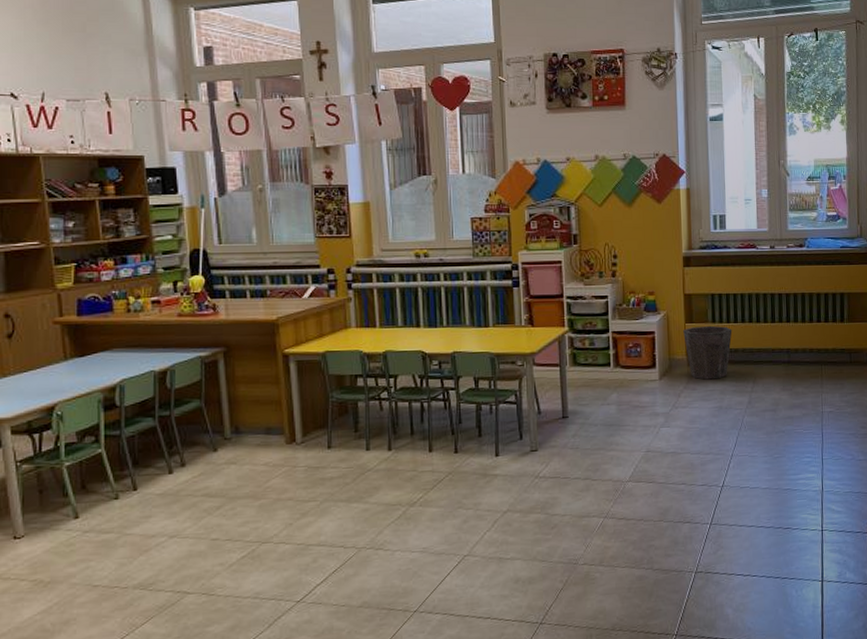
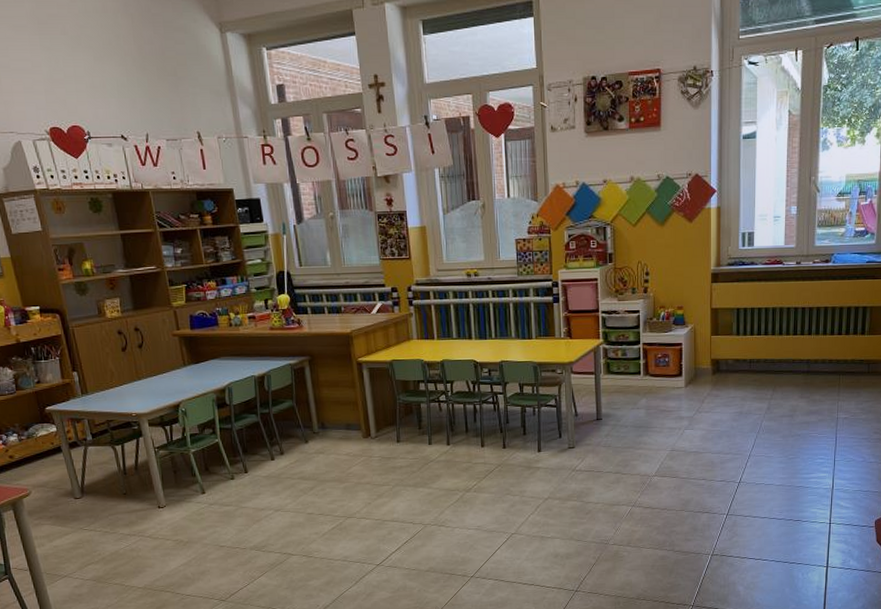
waste bin: present [683,325,732,380] -> none [709,337,755,388]

